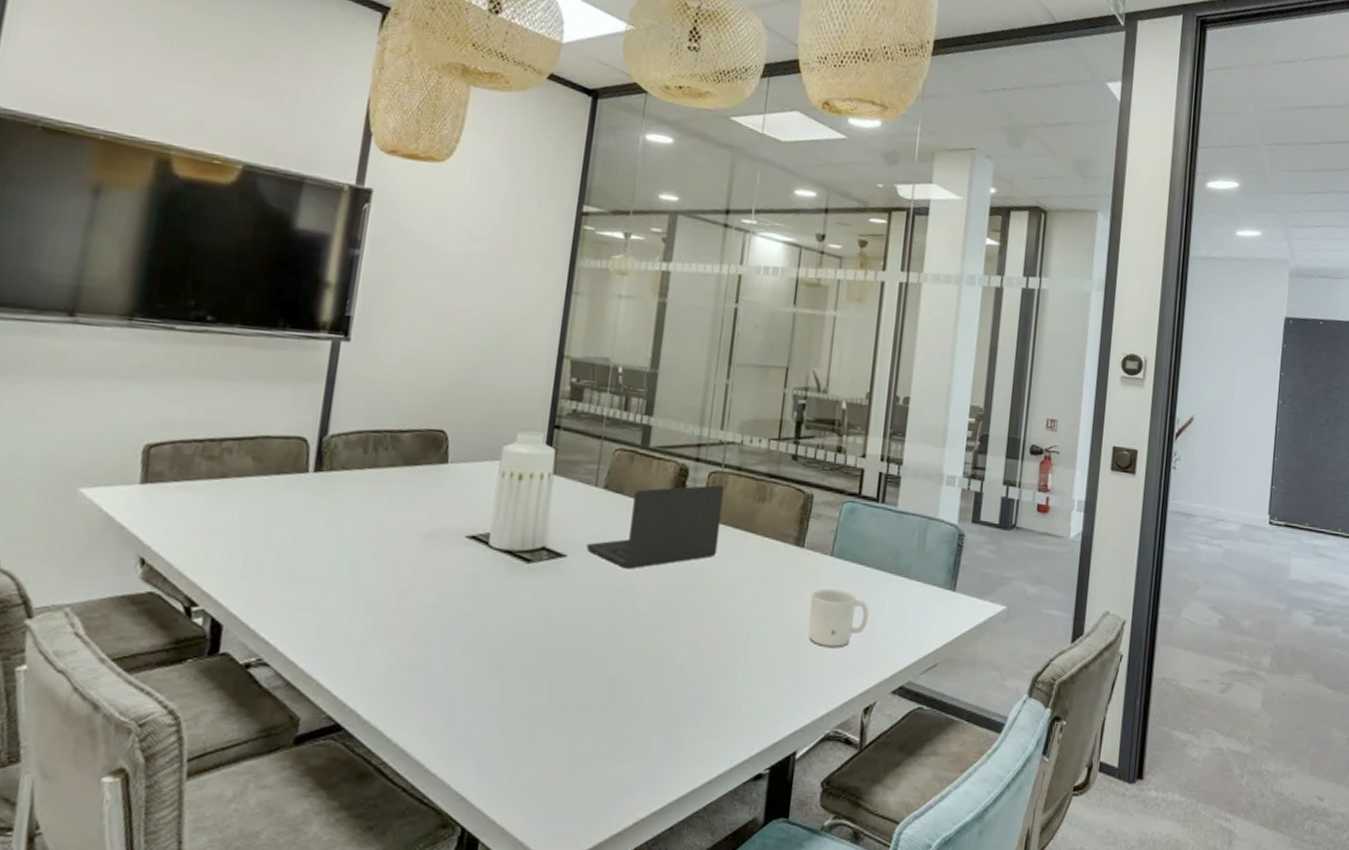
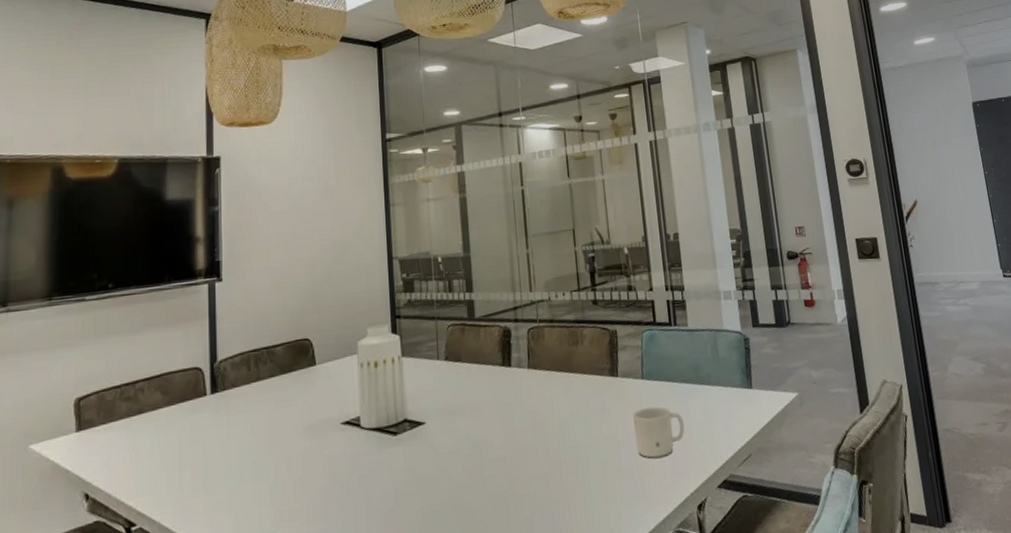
laptop: present [586,485,725,569] -> none [439,338,548,424]

